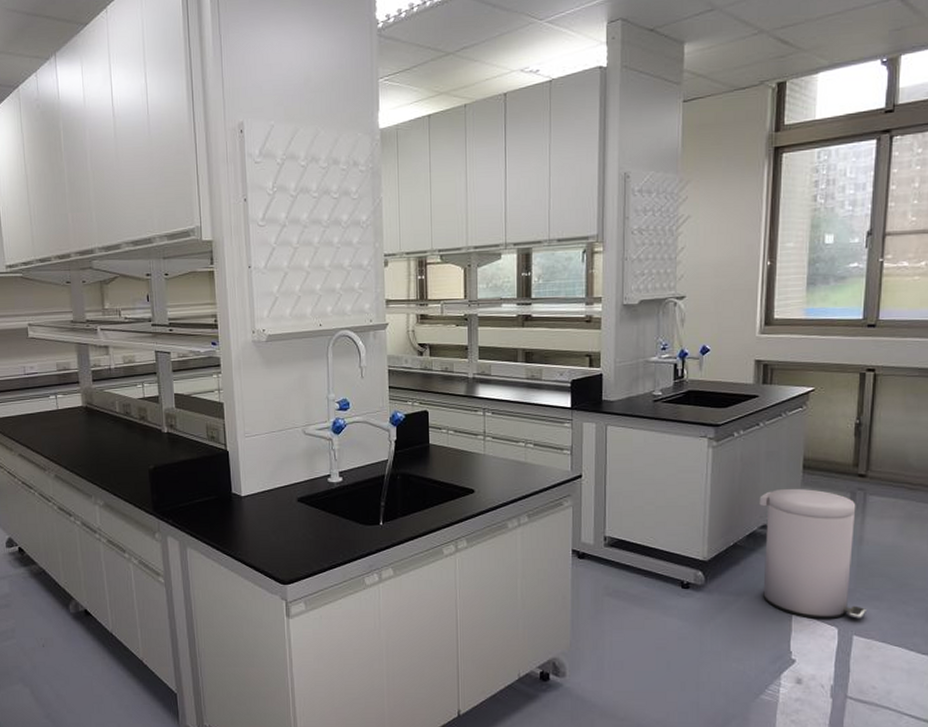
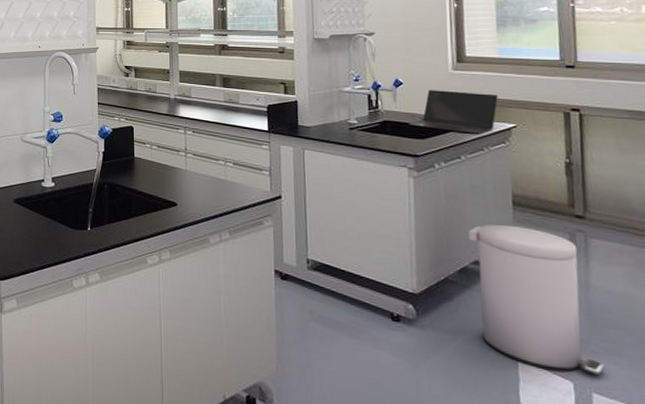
laptop: none [712,355,800,401] -> present [408,90,498,135]

